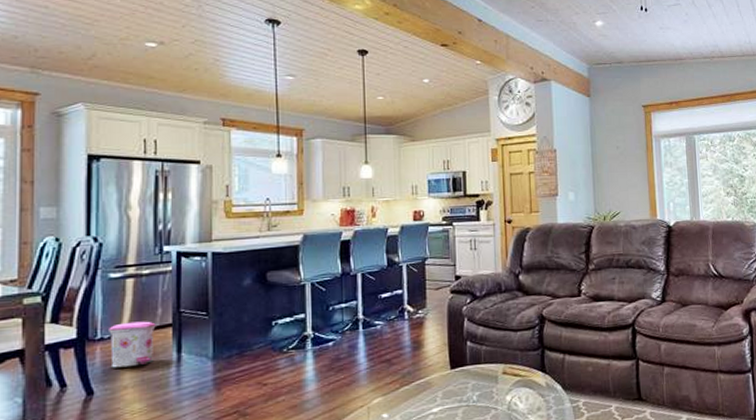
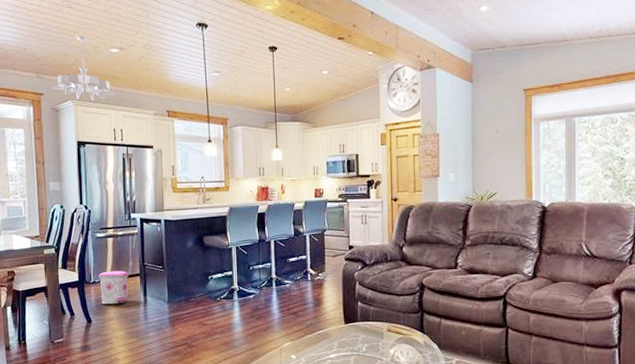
chandelier: none [53,24,150,105] -> present [51,35,116,101]

